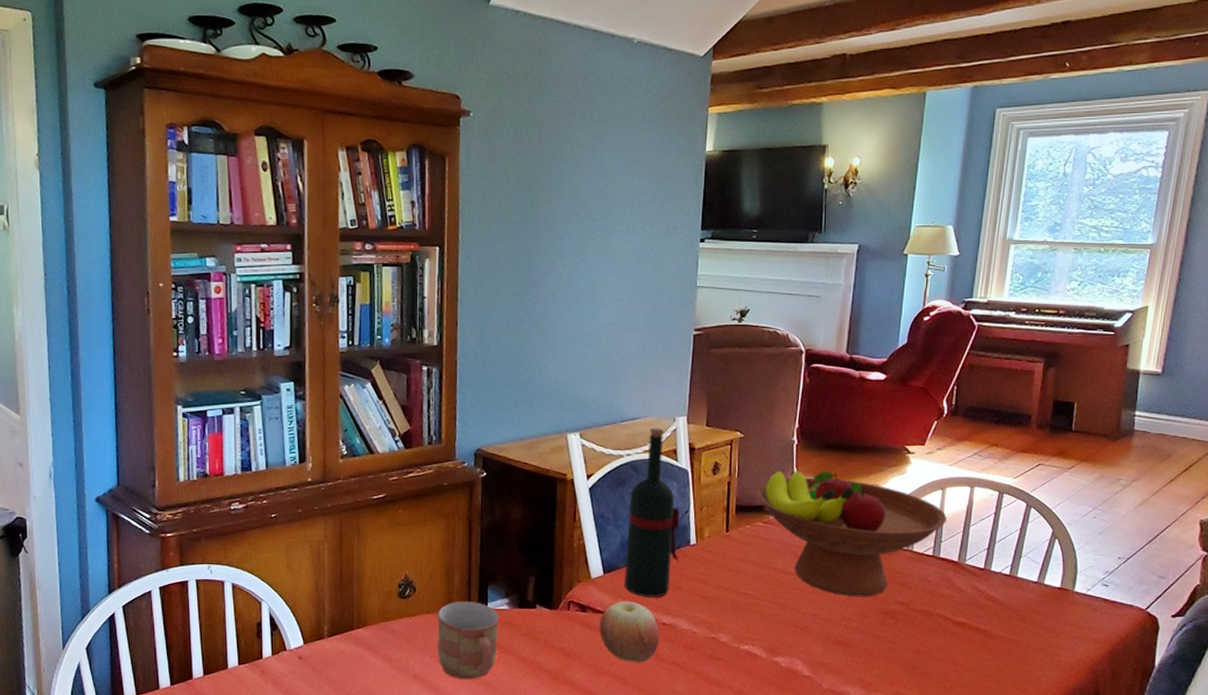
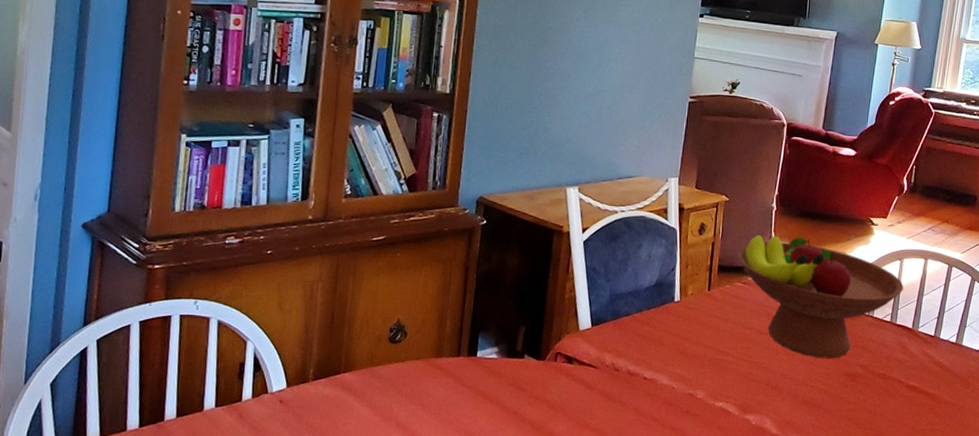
mug: present [437,601,500,679] -> none [423,348,488,429]
apple: present [600,602,659,663] -> none [584,355,641,417]
wine bottle: present [624,427,680,597] -> none [610,186,667,352]

